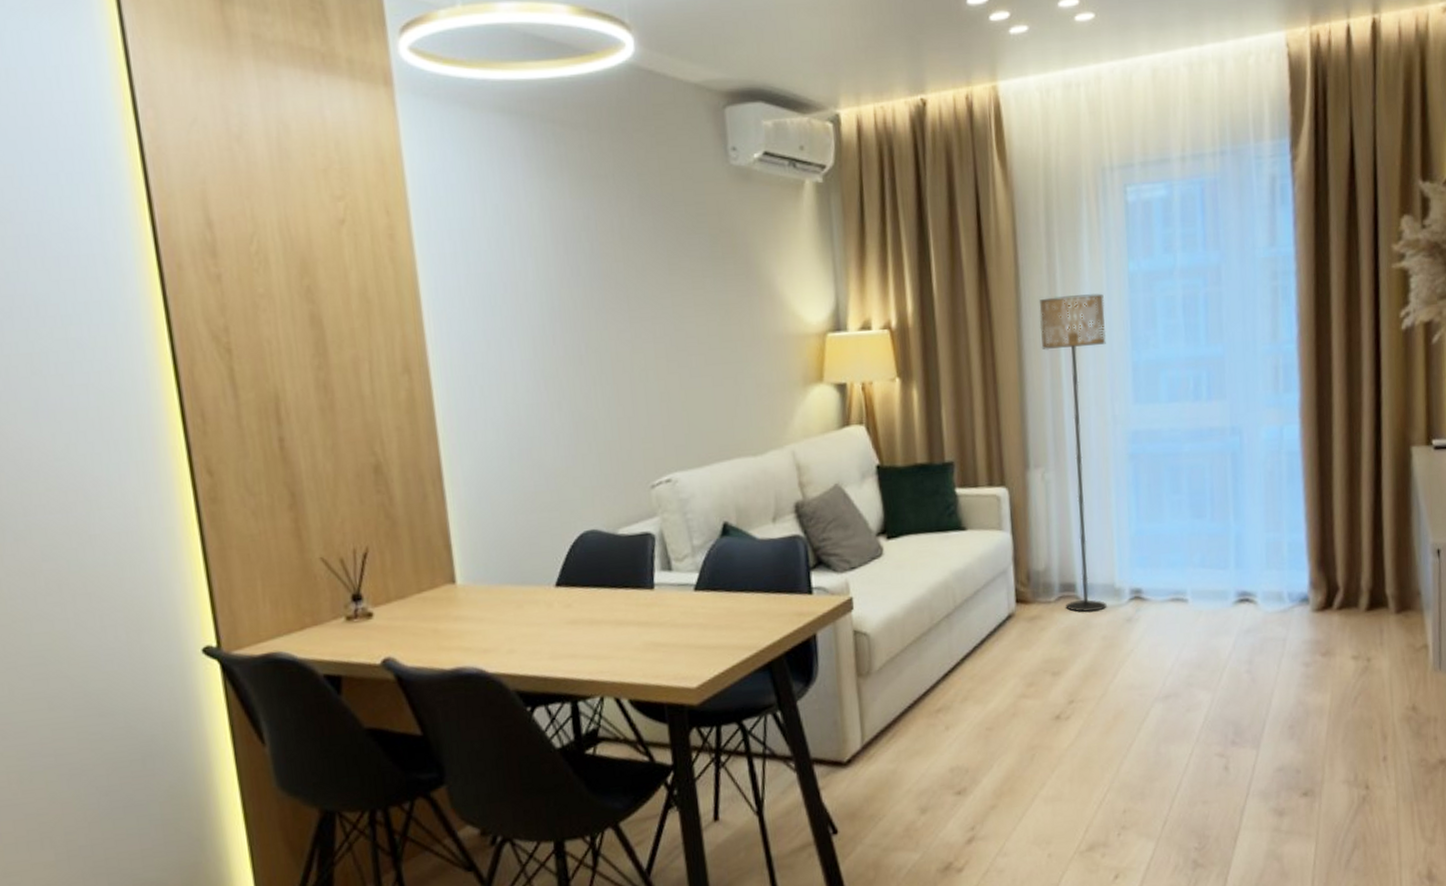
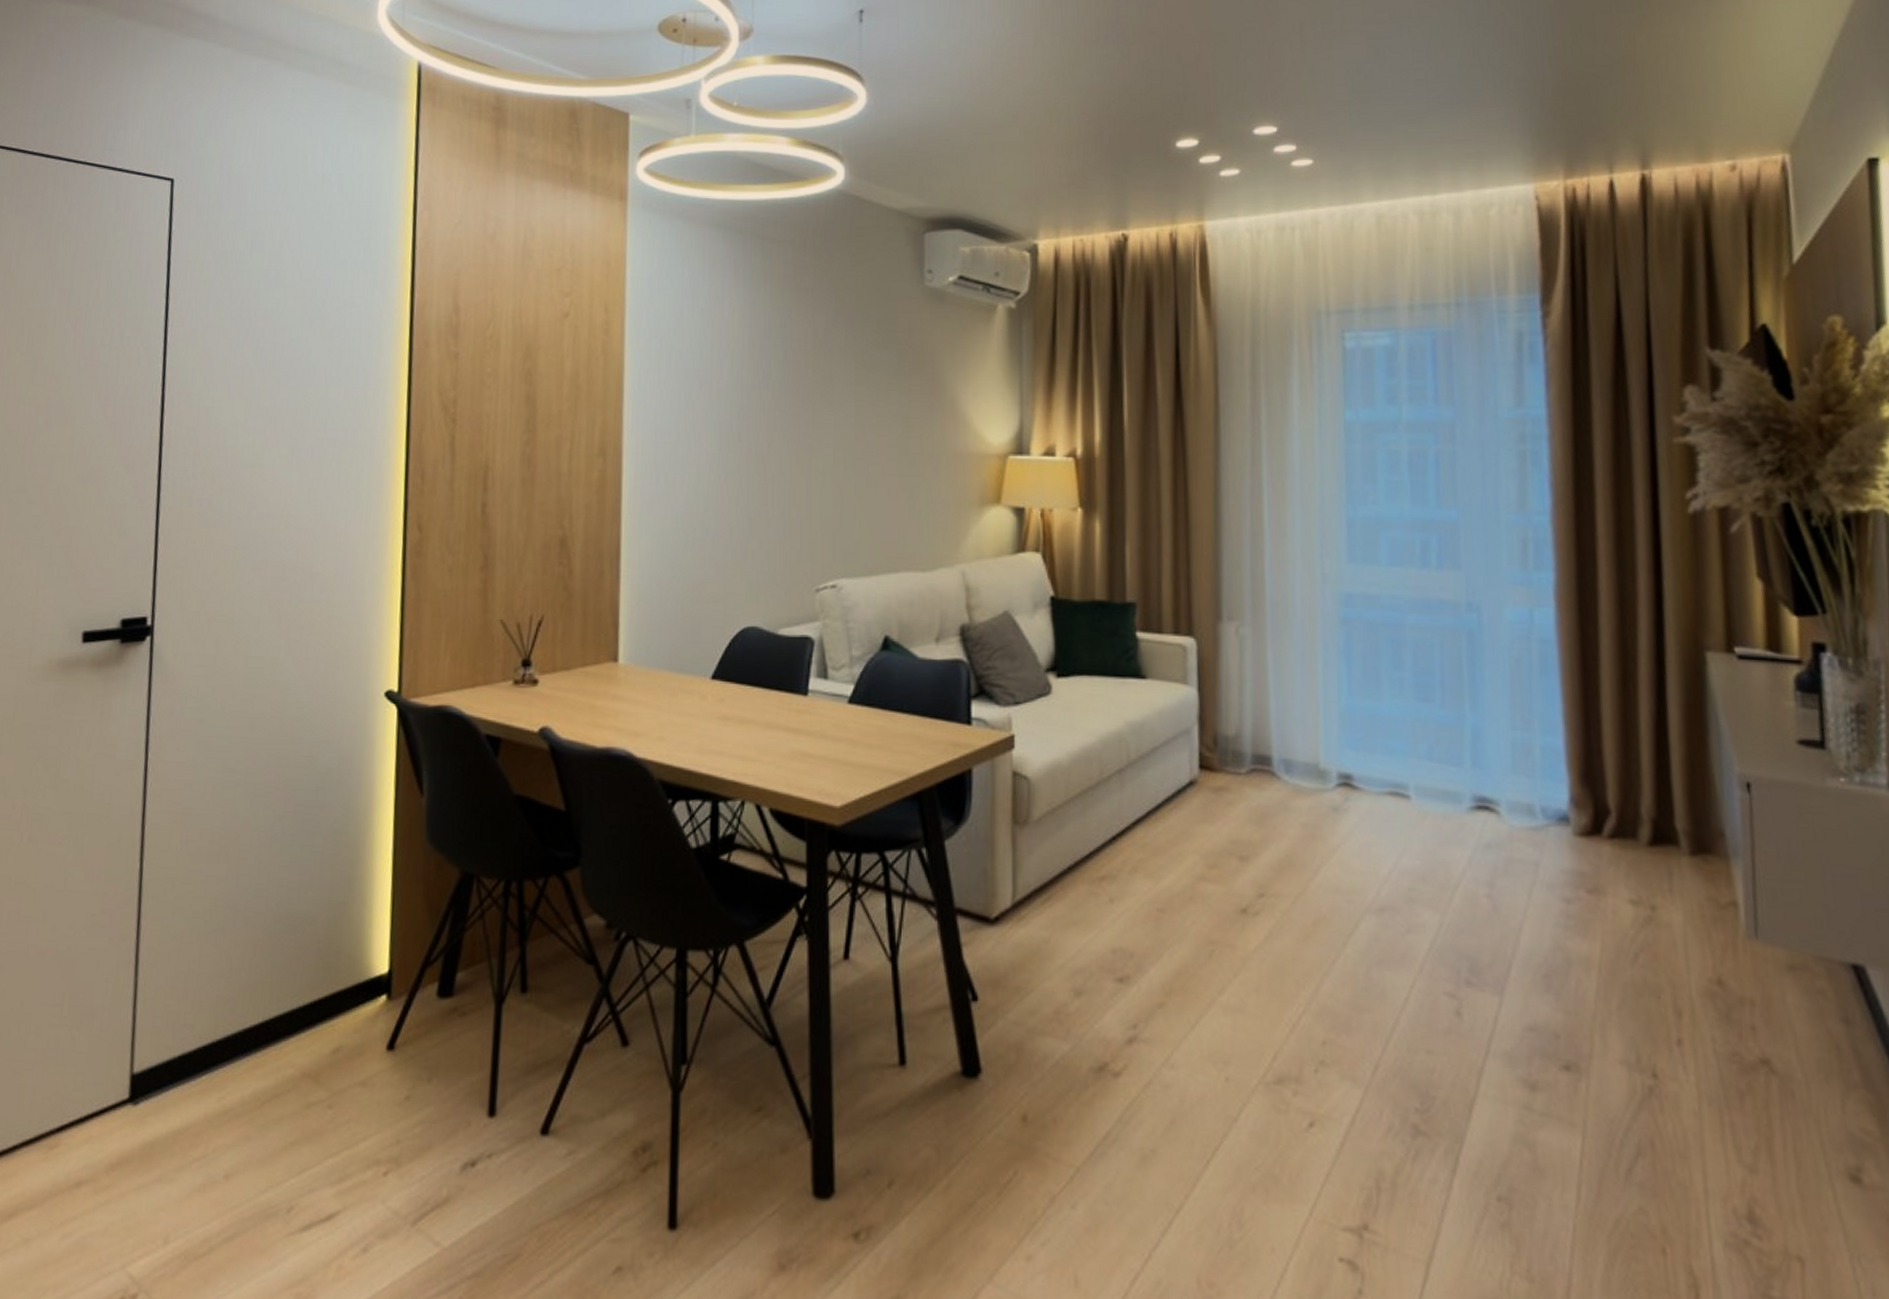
floor lamp: present [1039,293,1107,613] -> none [1240,440,1316,793]

